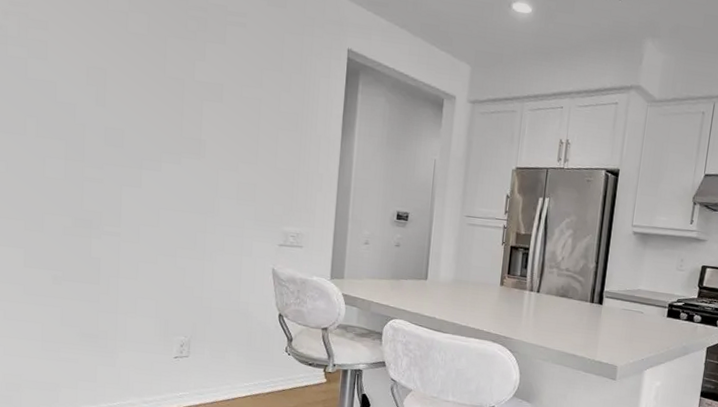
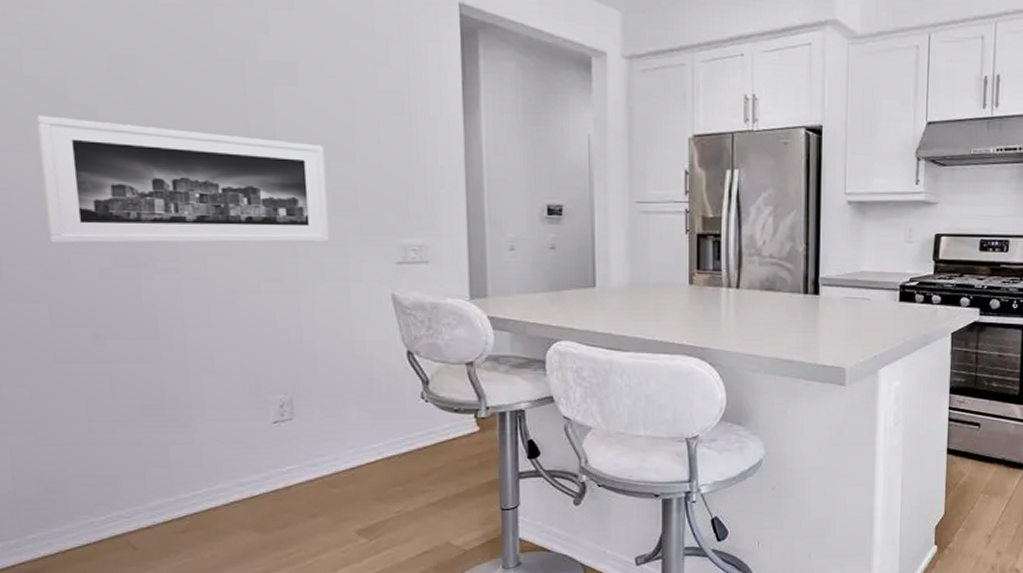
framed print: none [31,108,236,224] -> present [36,115,330,244]

